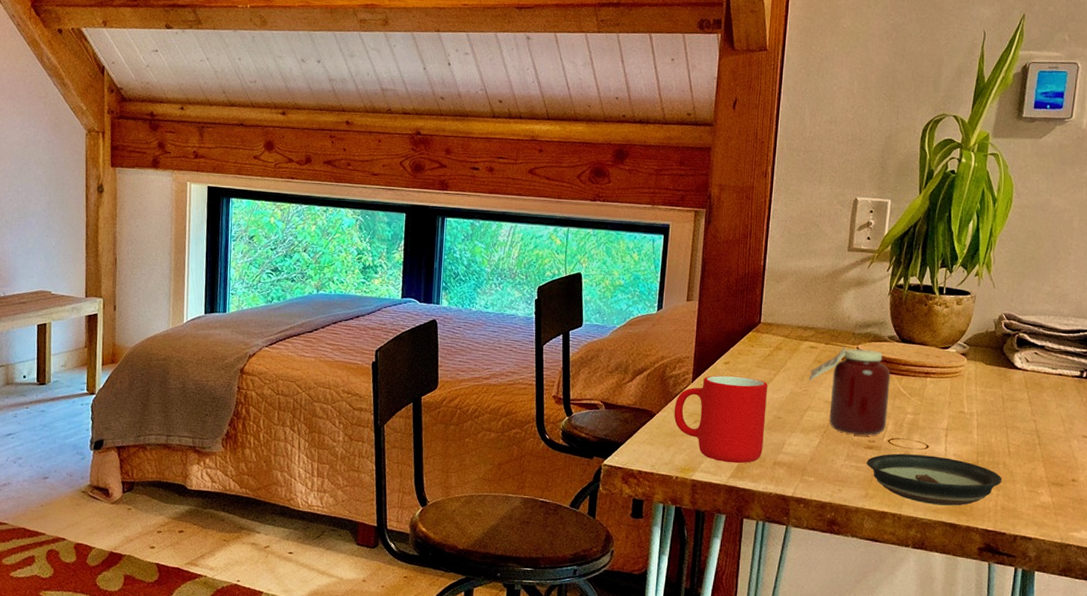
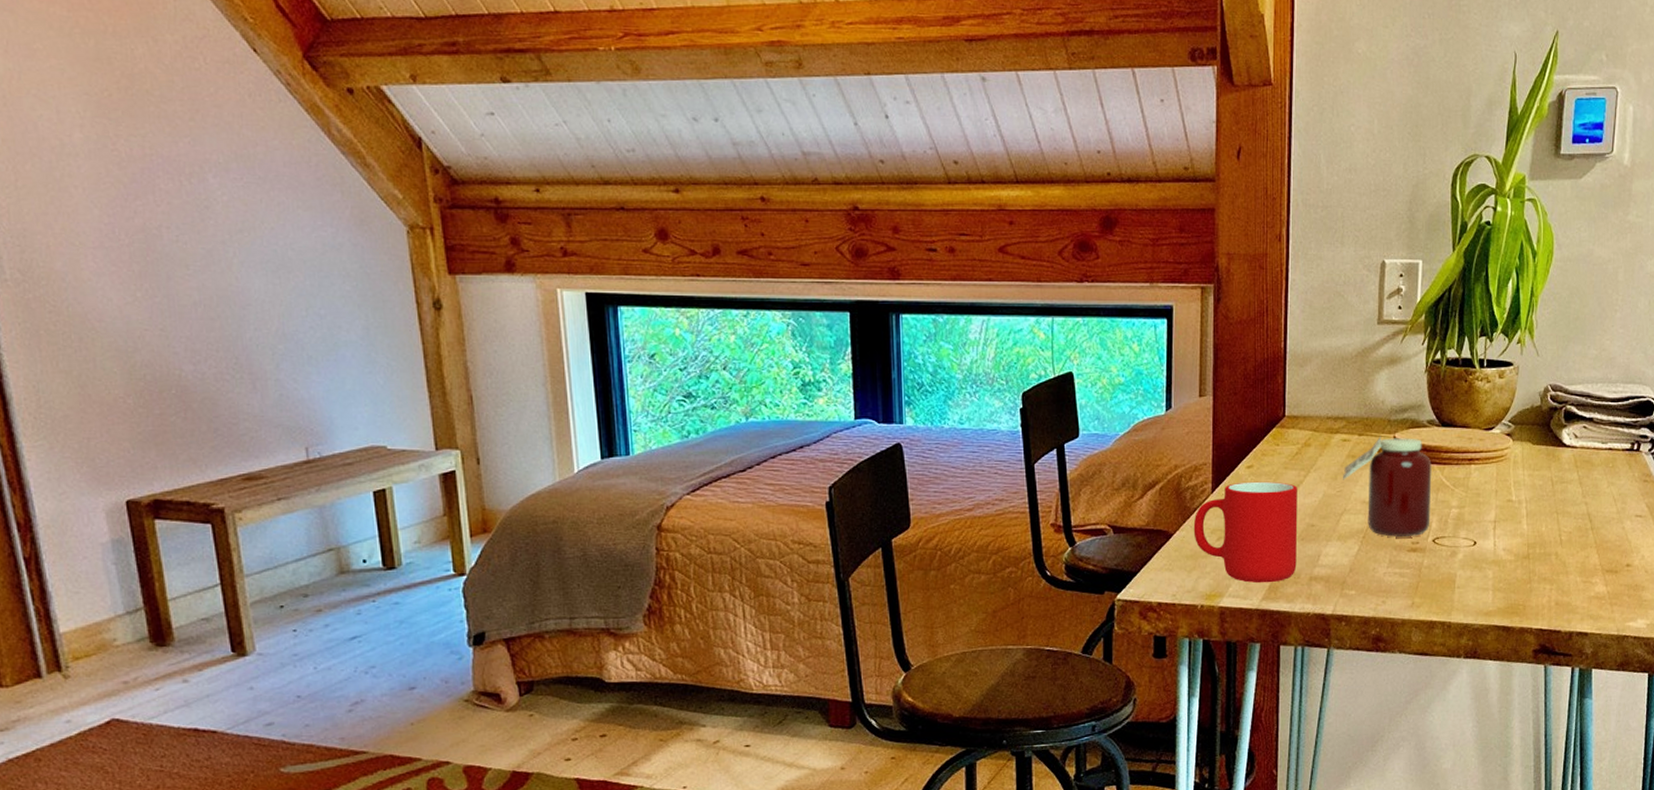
saucer: present [866,453,1002,506] -> none [1410,552,1555,608]

